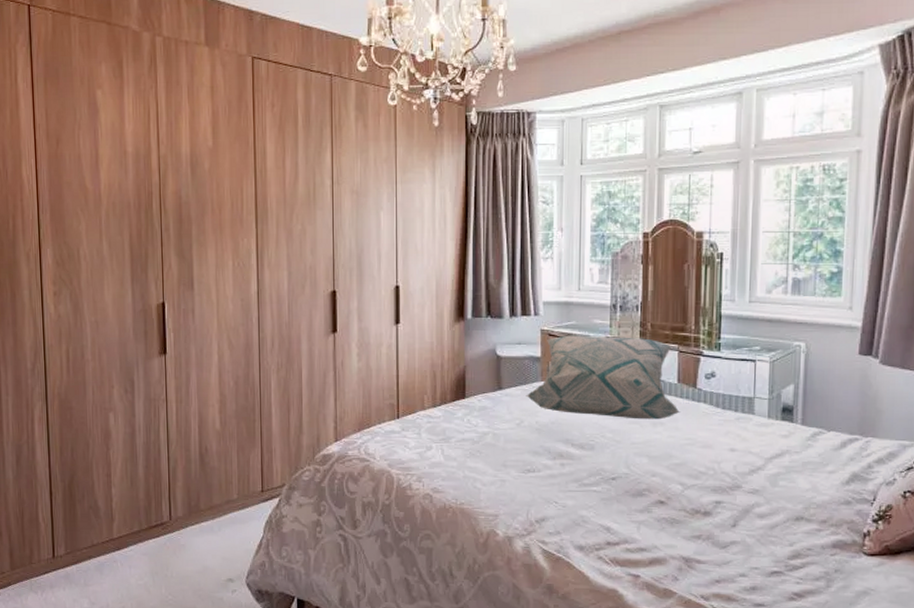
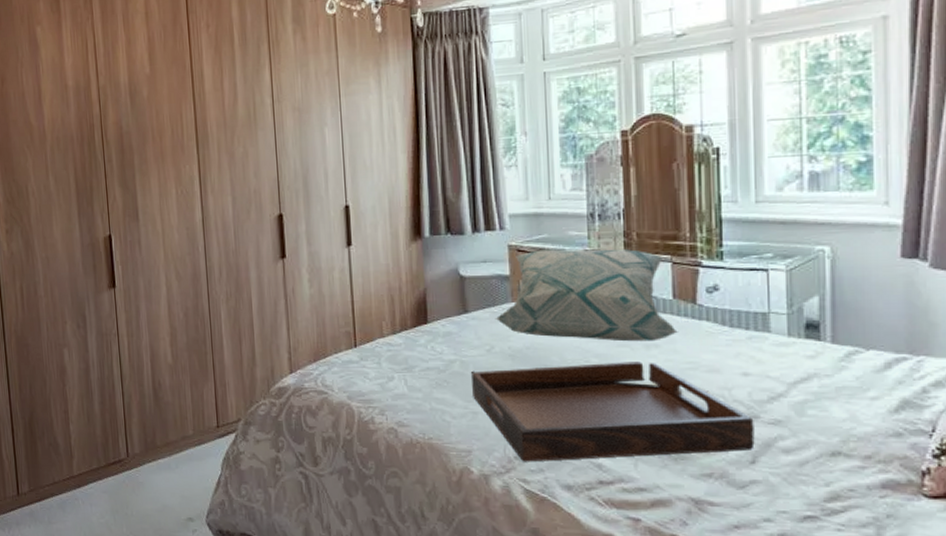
serving tray: none [502,437,737,526] -> present [472,362,755,462]

